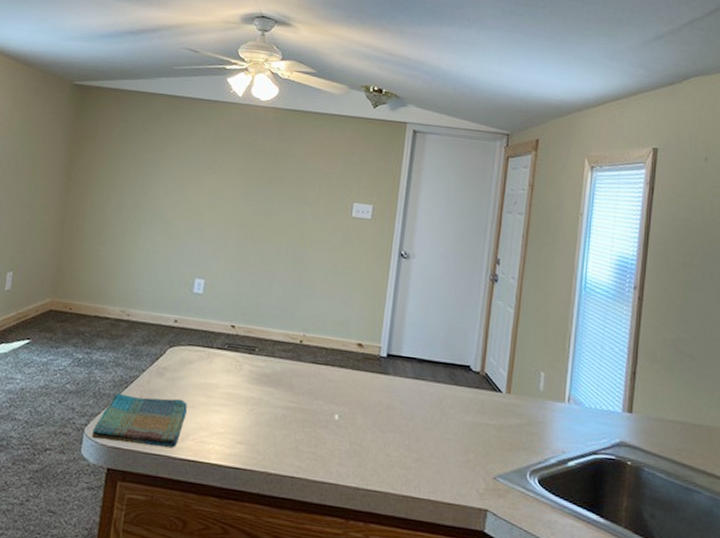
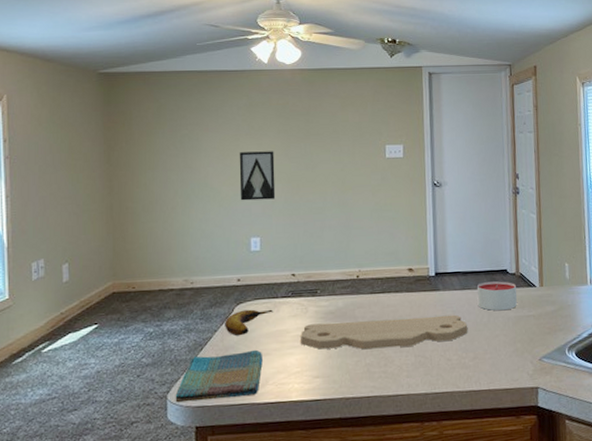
banana: none [153,353,207,382] -> present [225,309,274,337]
wall art: none [191,186,234,242] -> present [239,151,276,201]
cutting board: none [229,383,416,434] -> present [301,314,468,350]
candle: none [430,375,479,413] -> present [476,281,517,311]

